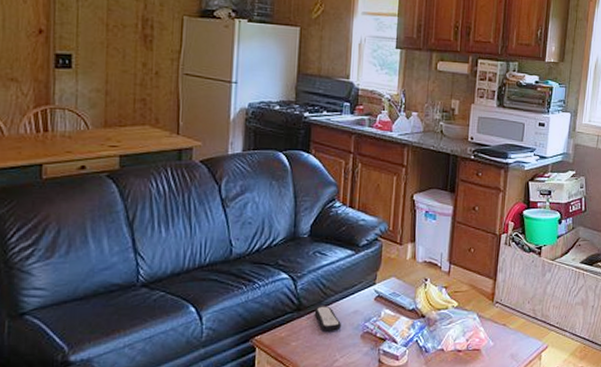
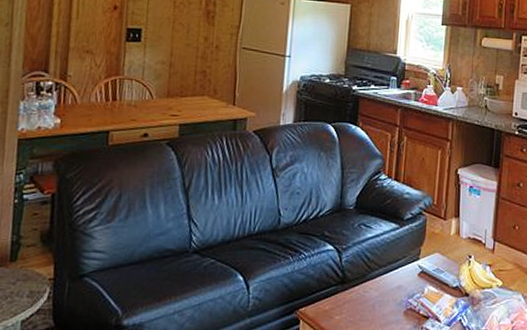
remote control: present [314,306,341,331] -> none [358,280,384,306]

